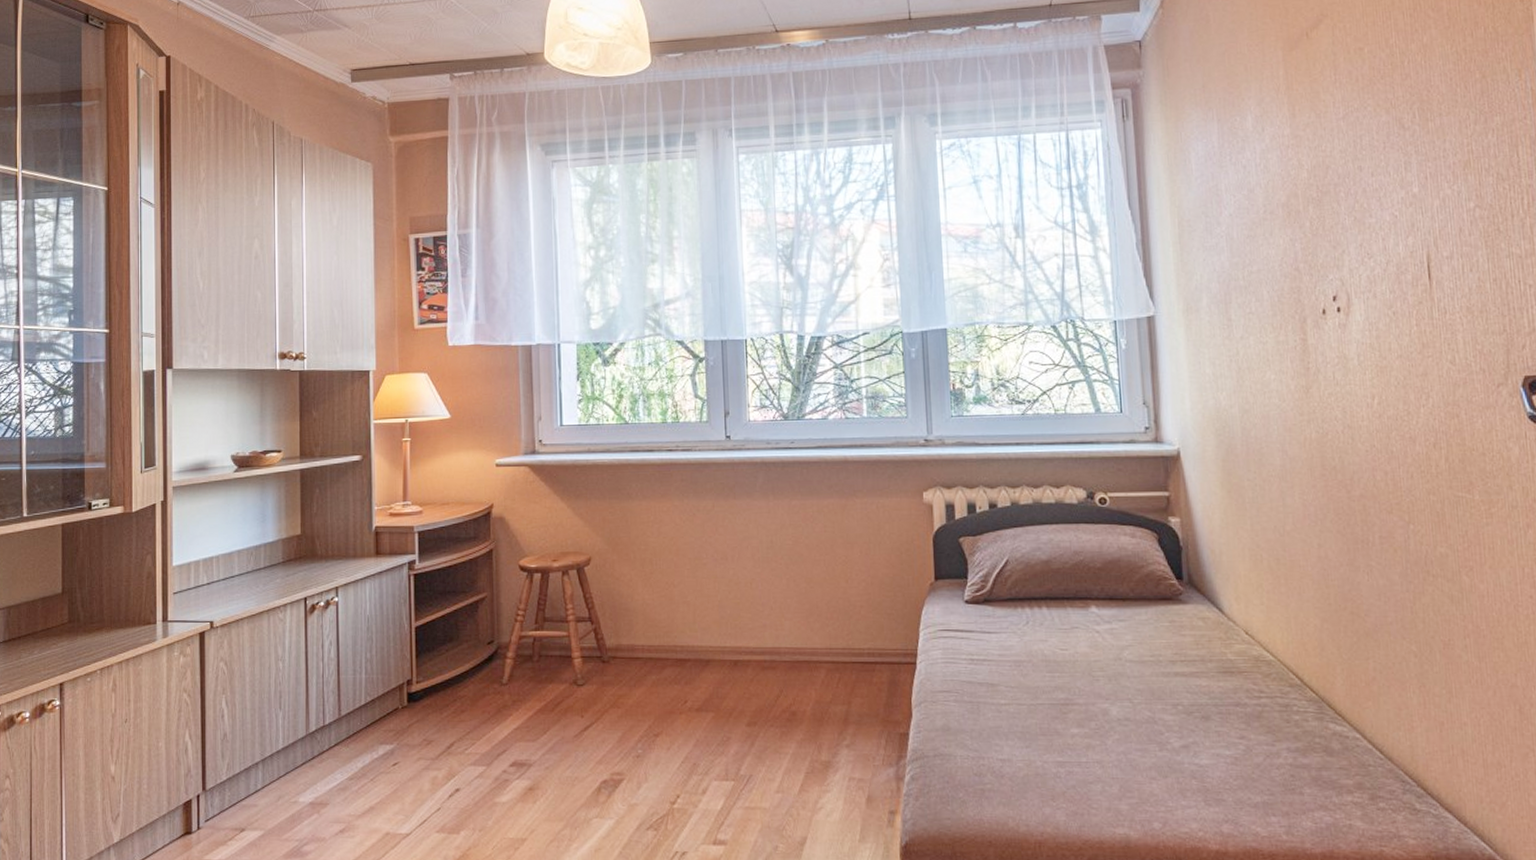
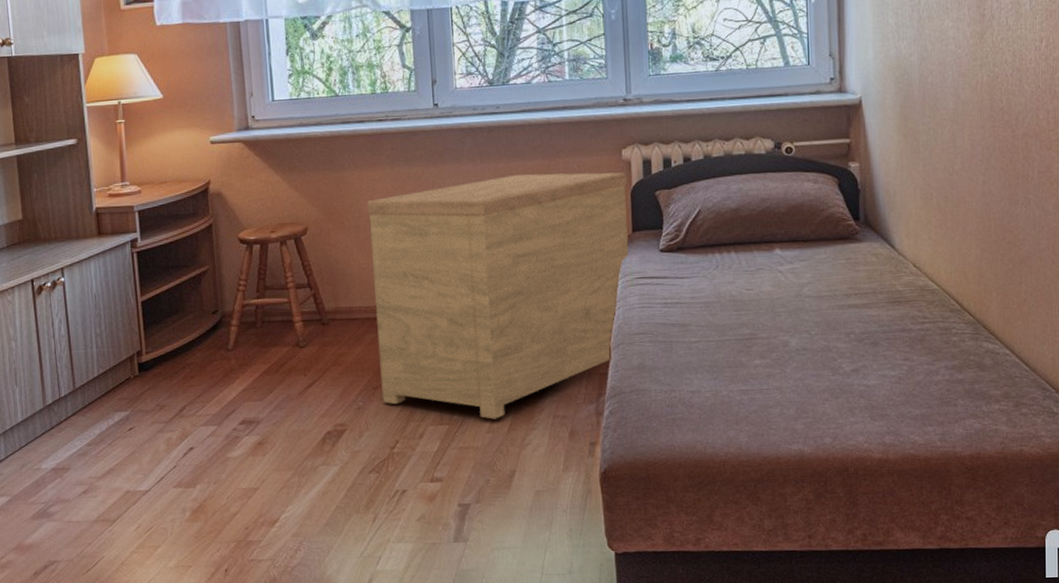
side table: none [653,512,931,778] -> present [366,172,628,419]

